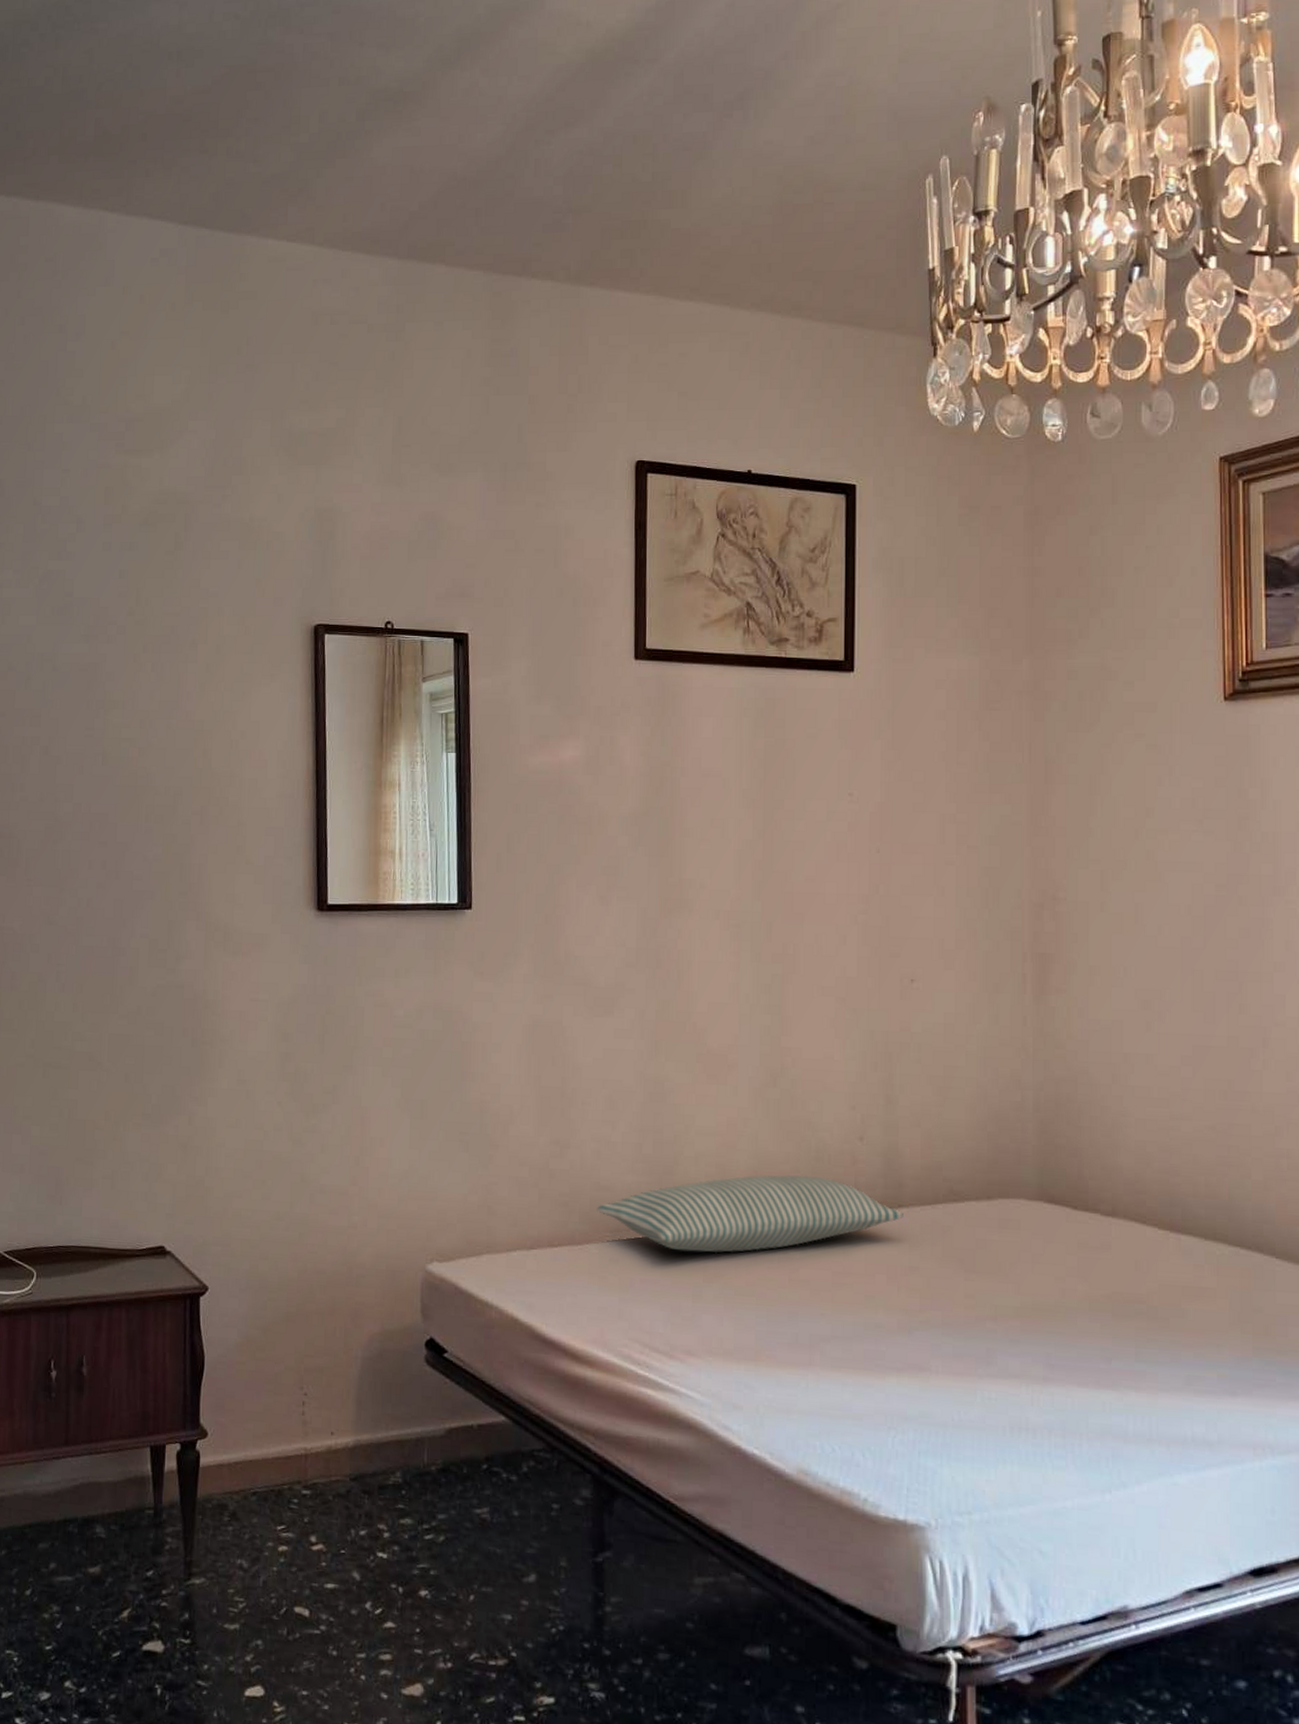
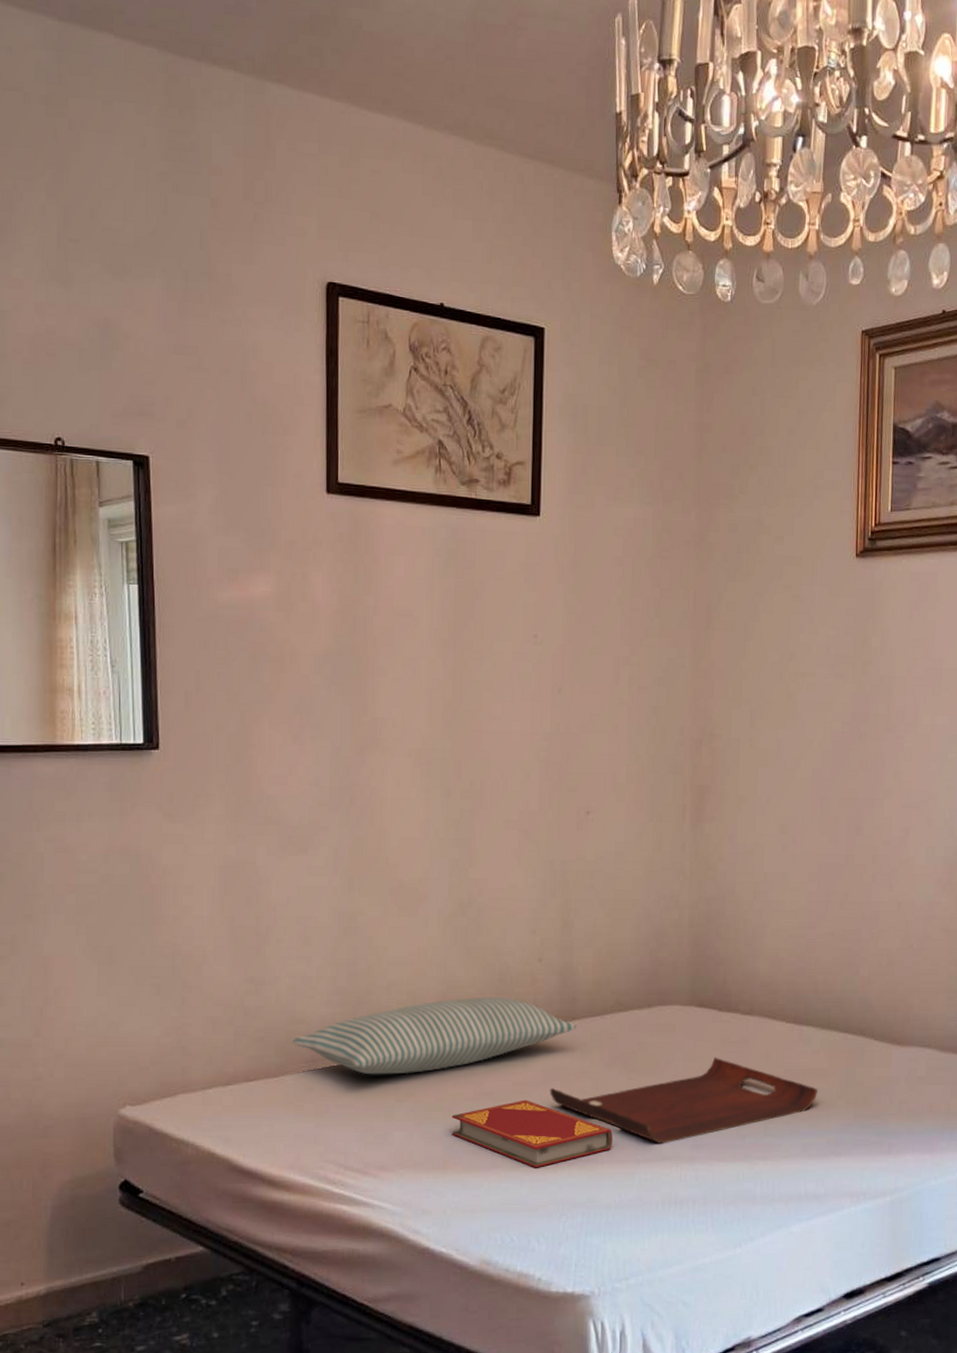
hardback book: none [764,1292,948,1371] -> present [451,1099,612,1168]
serving tray: none [874,1262,1203,1359] -> present [549,1057,818,1144]

